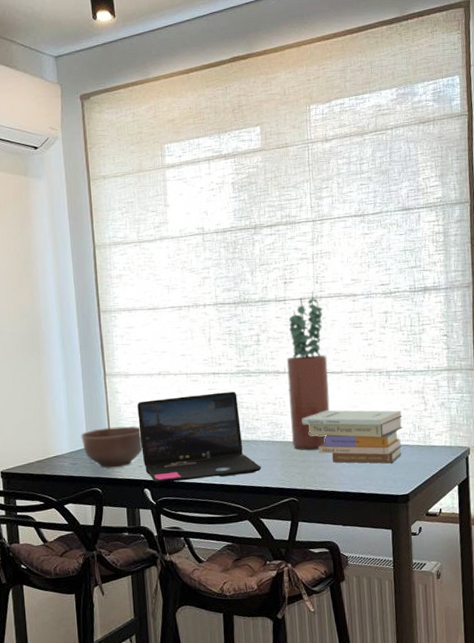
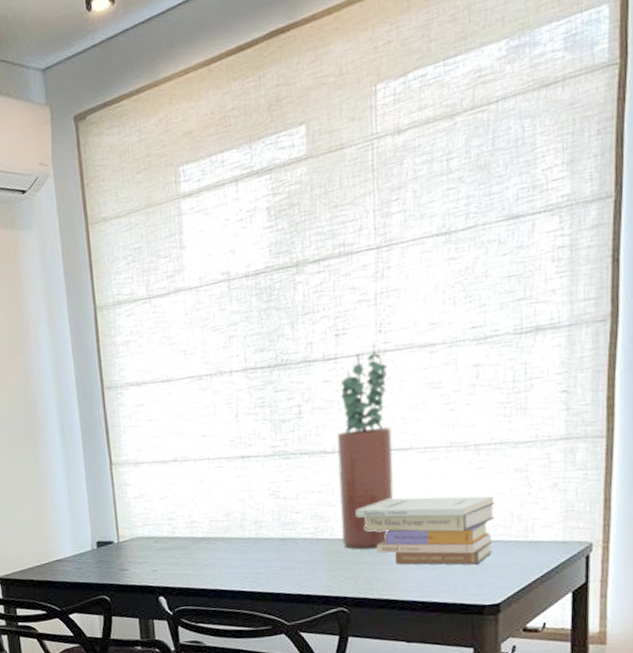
bowl: present [81,426,143,468] -> none [85,524,157,573]
laptop: present [137,391,261,484] -> none [149,478,302,591]

